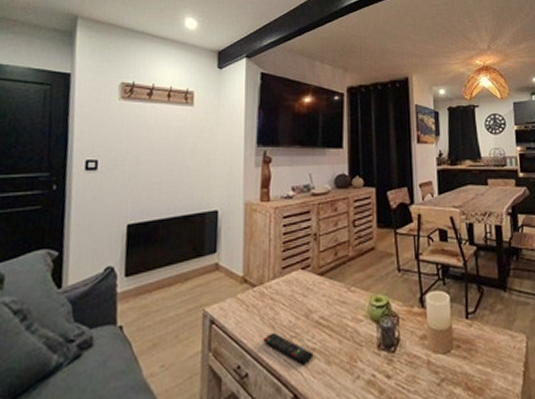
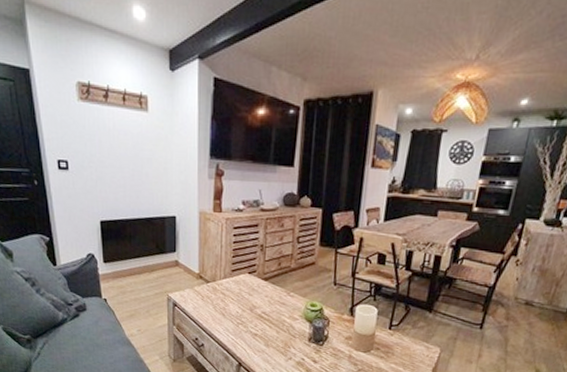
remote control: present [263,332,314,364] -> none [215,318,256,344]

